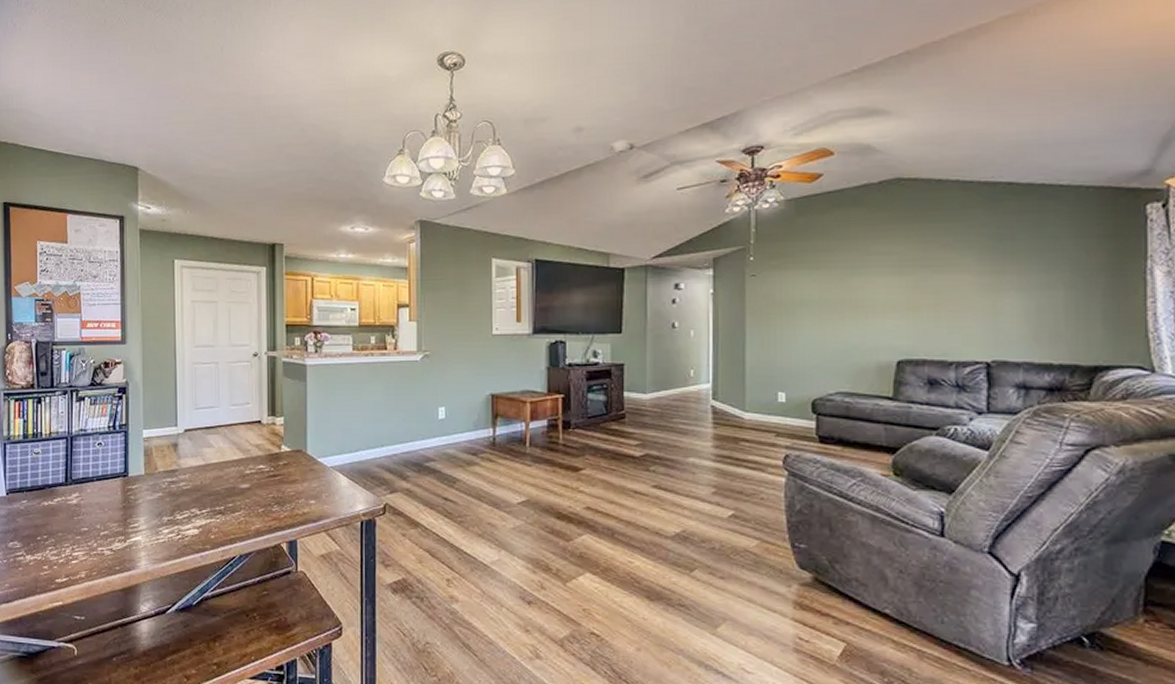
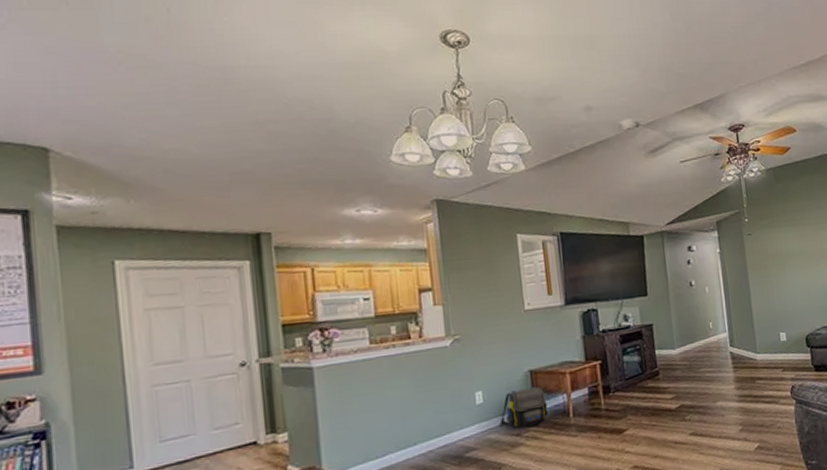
shoulder bag: none [458,410,505,448] -> present [499,386,548,428]

